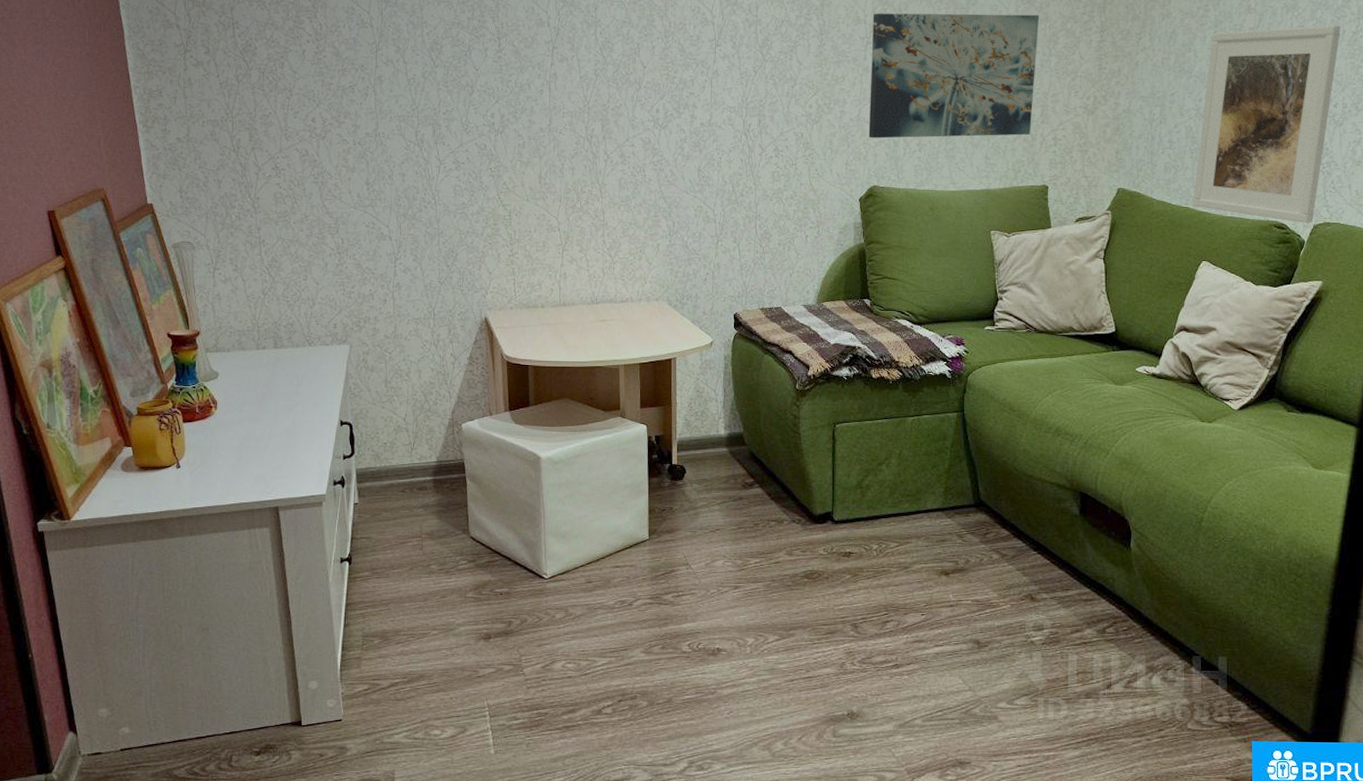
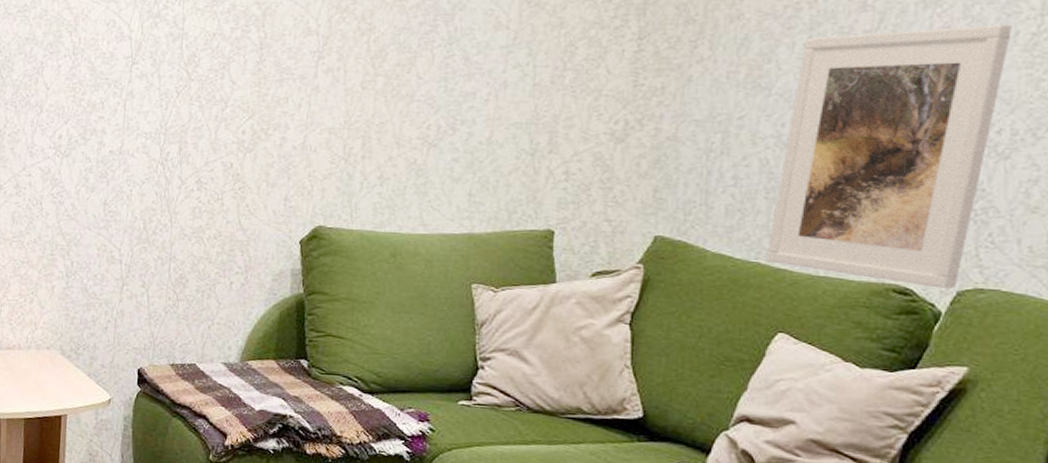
wall art: present [868,13,1040,139] -> none [315,20,552,170]

